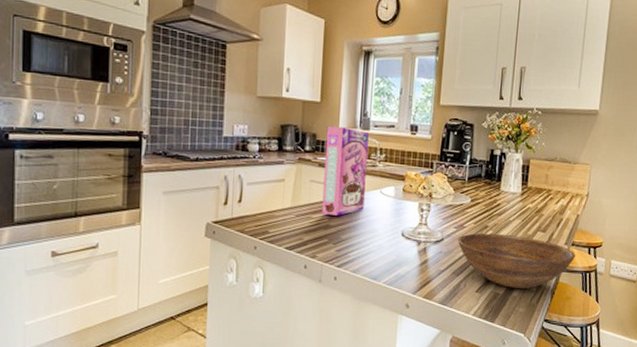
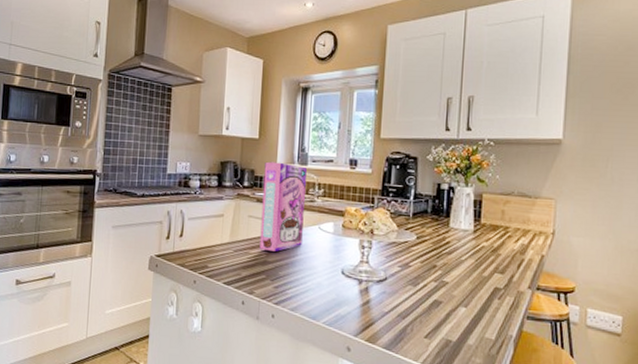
bowl: present [457,233,576,289] -> none [402,273,543,337]

